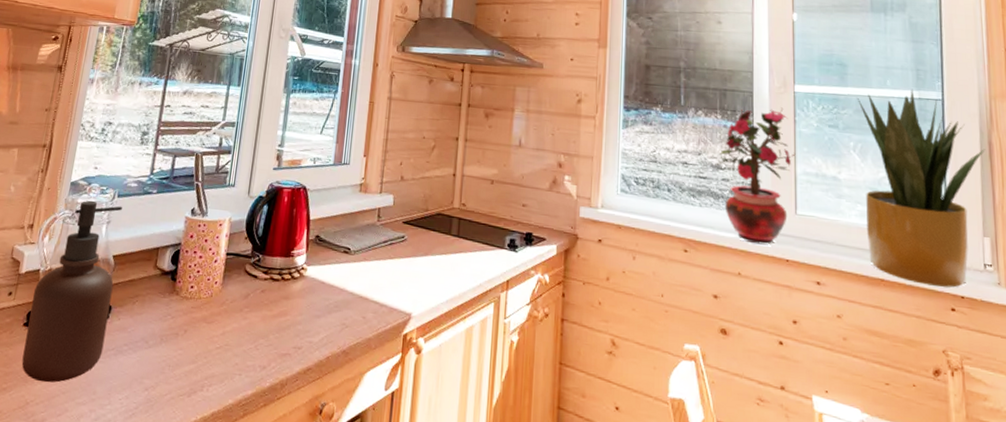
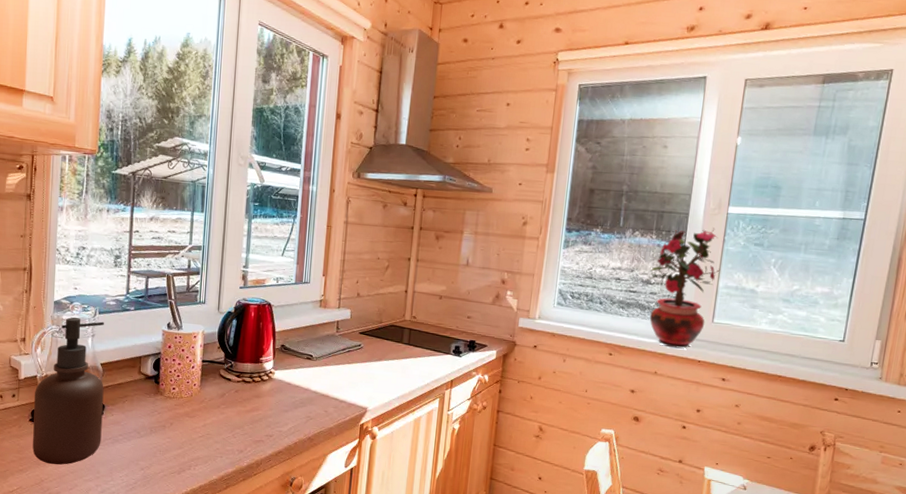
planter: present [857,88,986,288] -> none [771,209,895,382]

